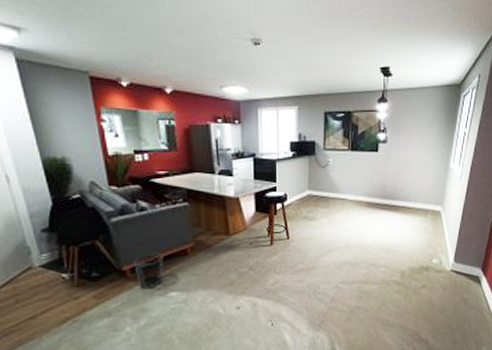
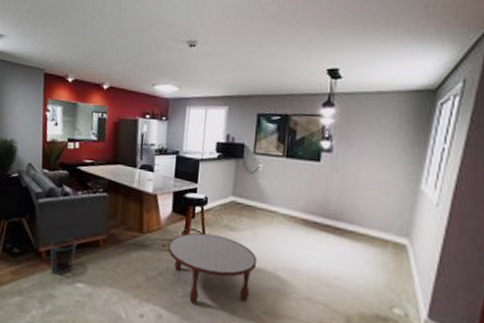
coffee table: none [254,226,333,288] -> present [167,232,257,304]

